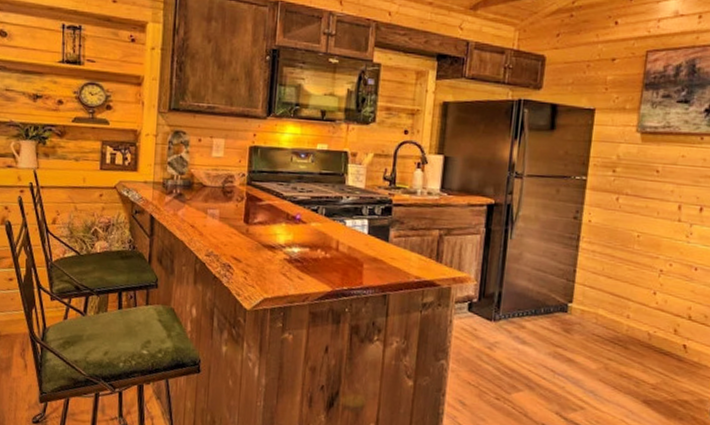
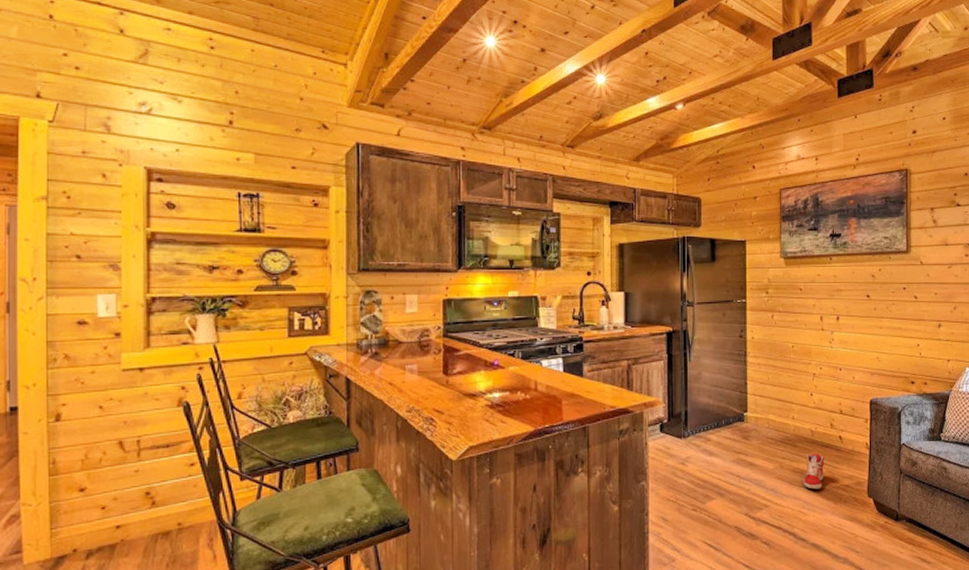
sneaker: none [630,358,662,400] -> present [803,453,825,490]

